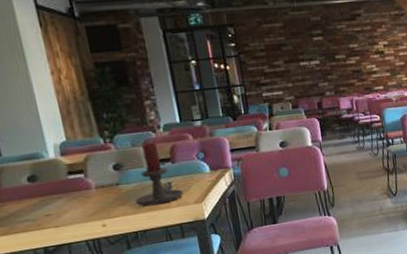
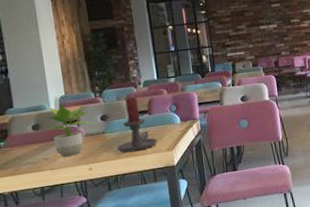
potted plant: none [43,152,104,213] -> present [46,105,93,157]

